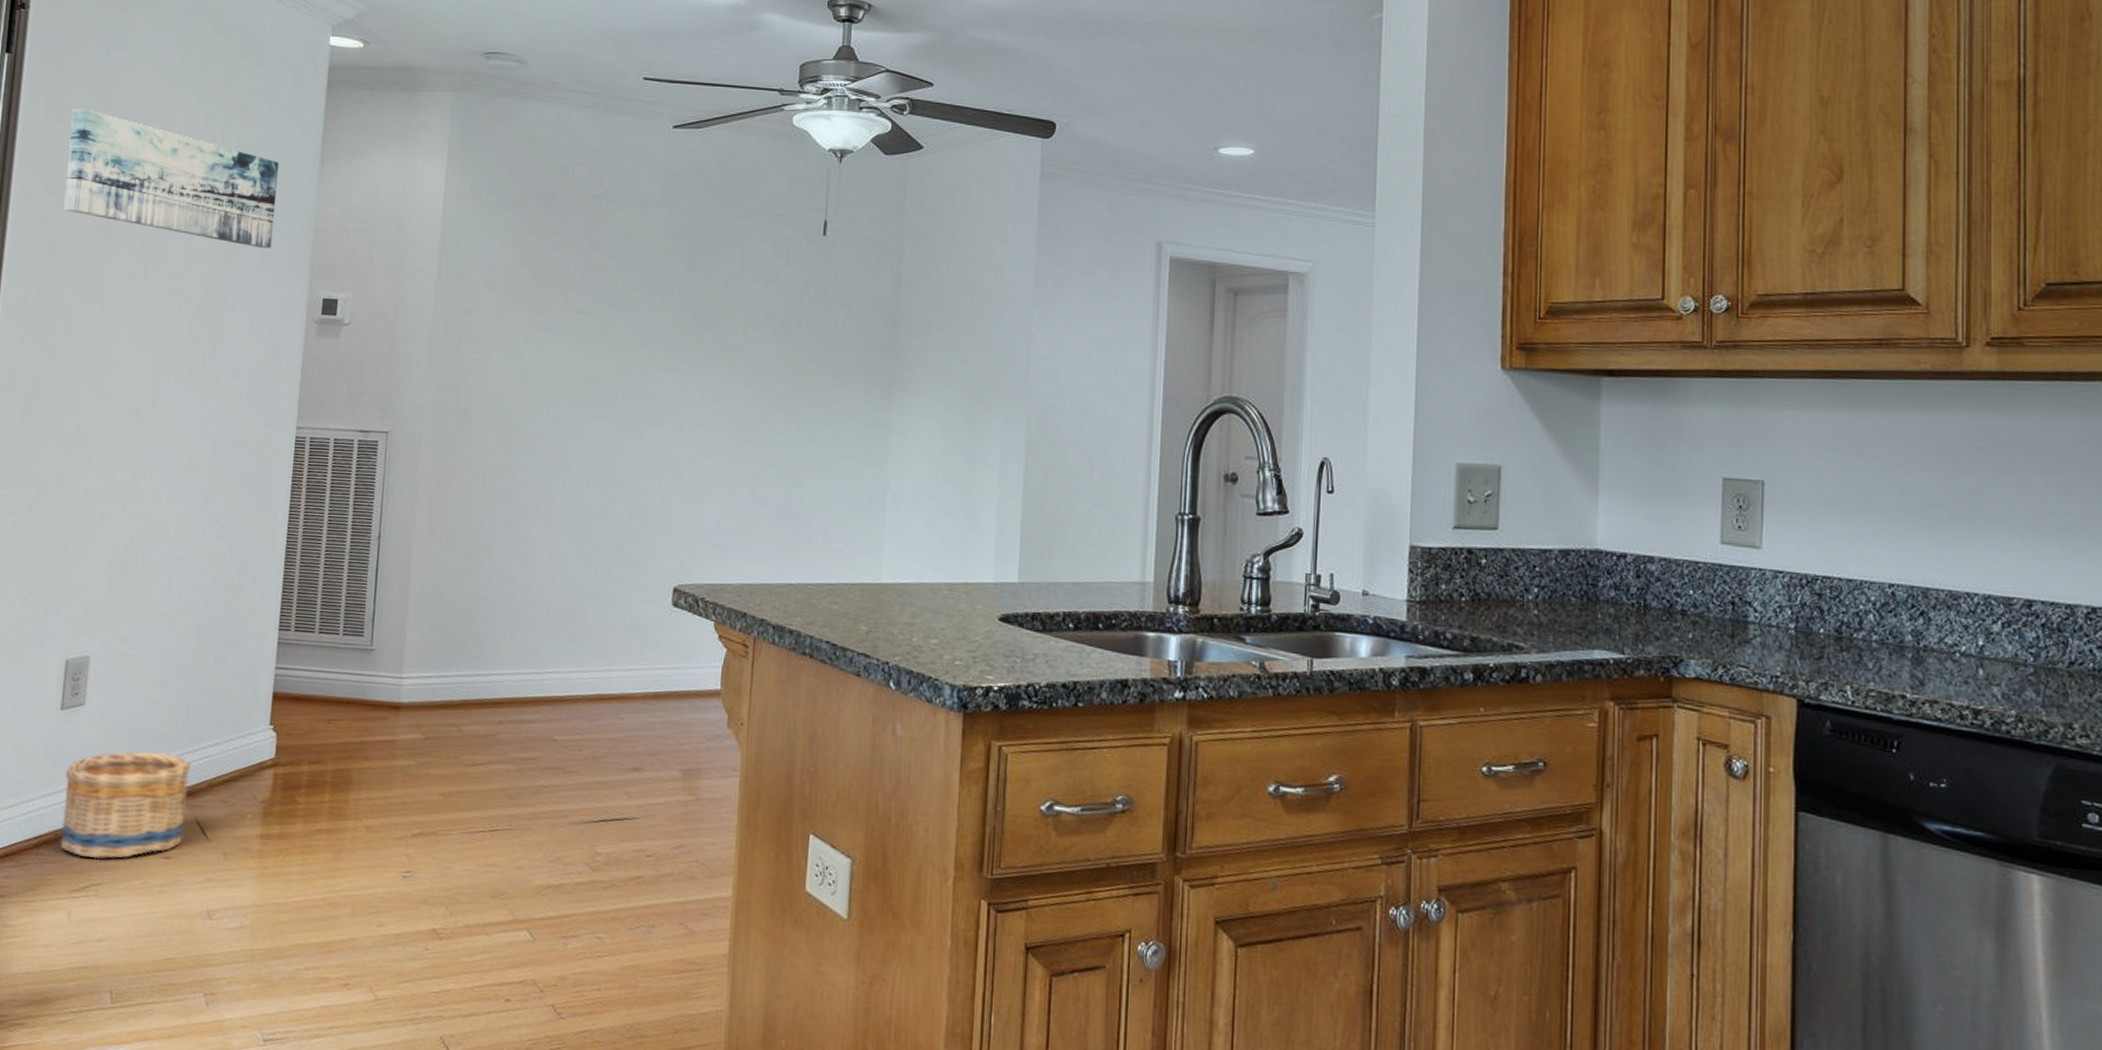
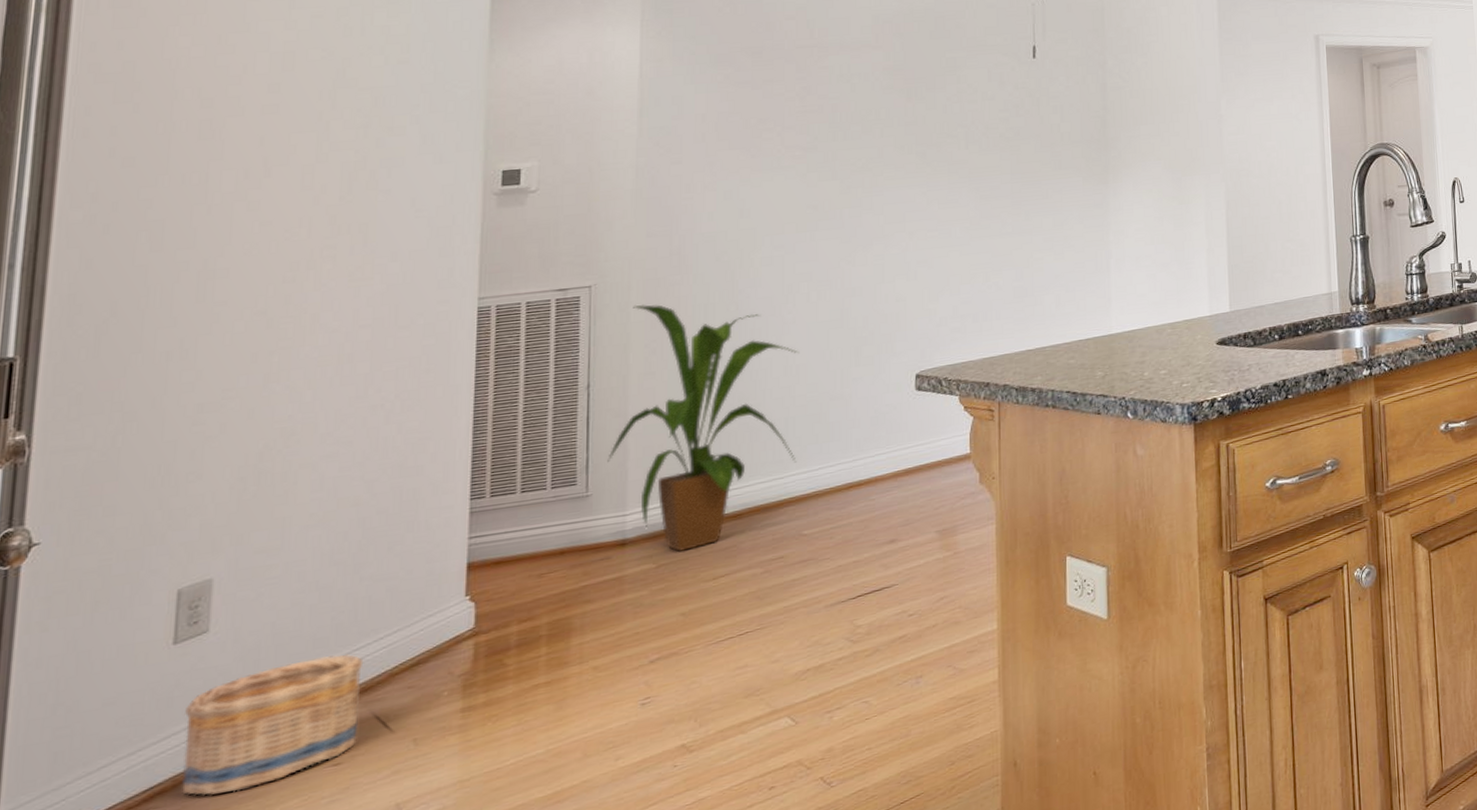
wall art: present [63,108,279,249] -> none [144,12,438,131]
house plant: none [390,458,565,730] -> present [607,304,800,552]

